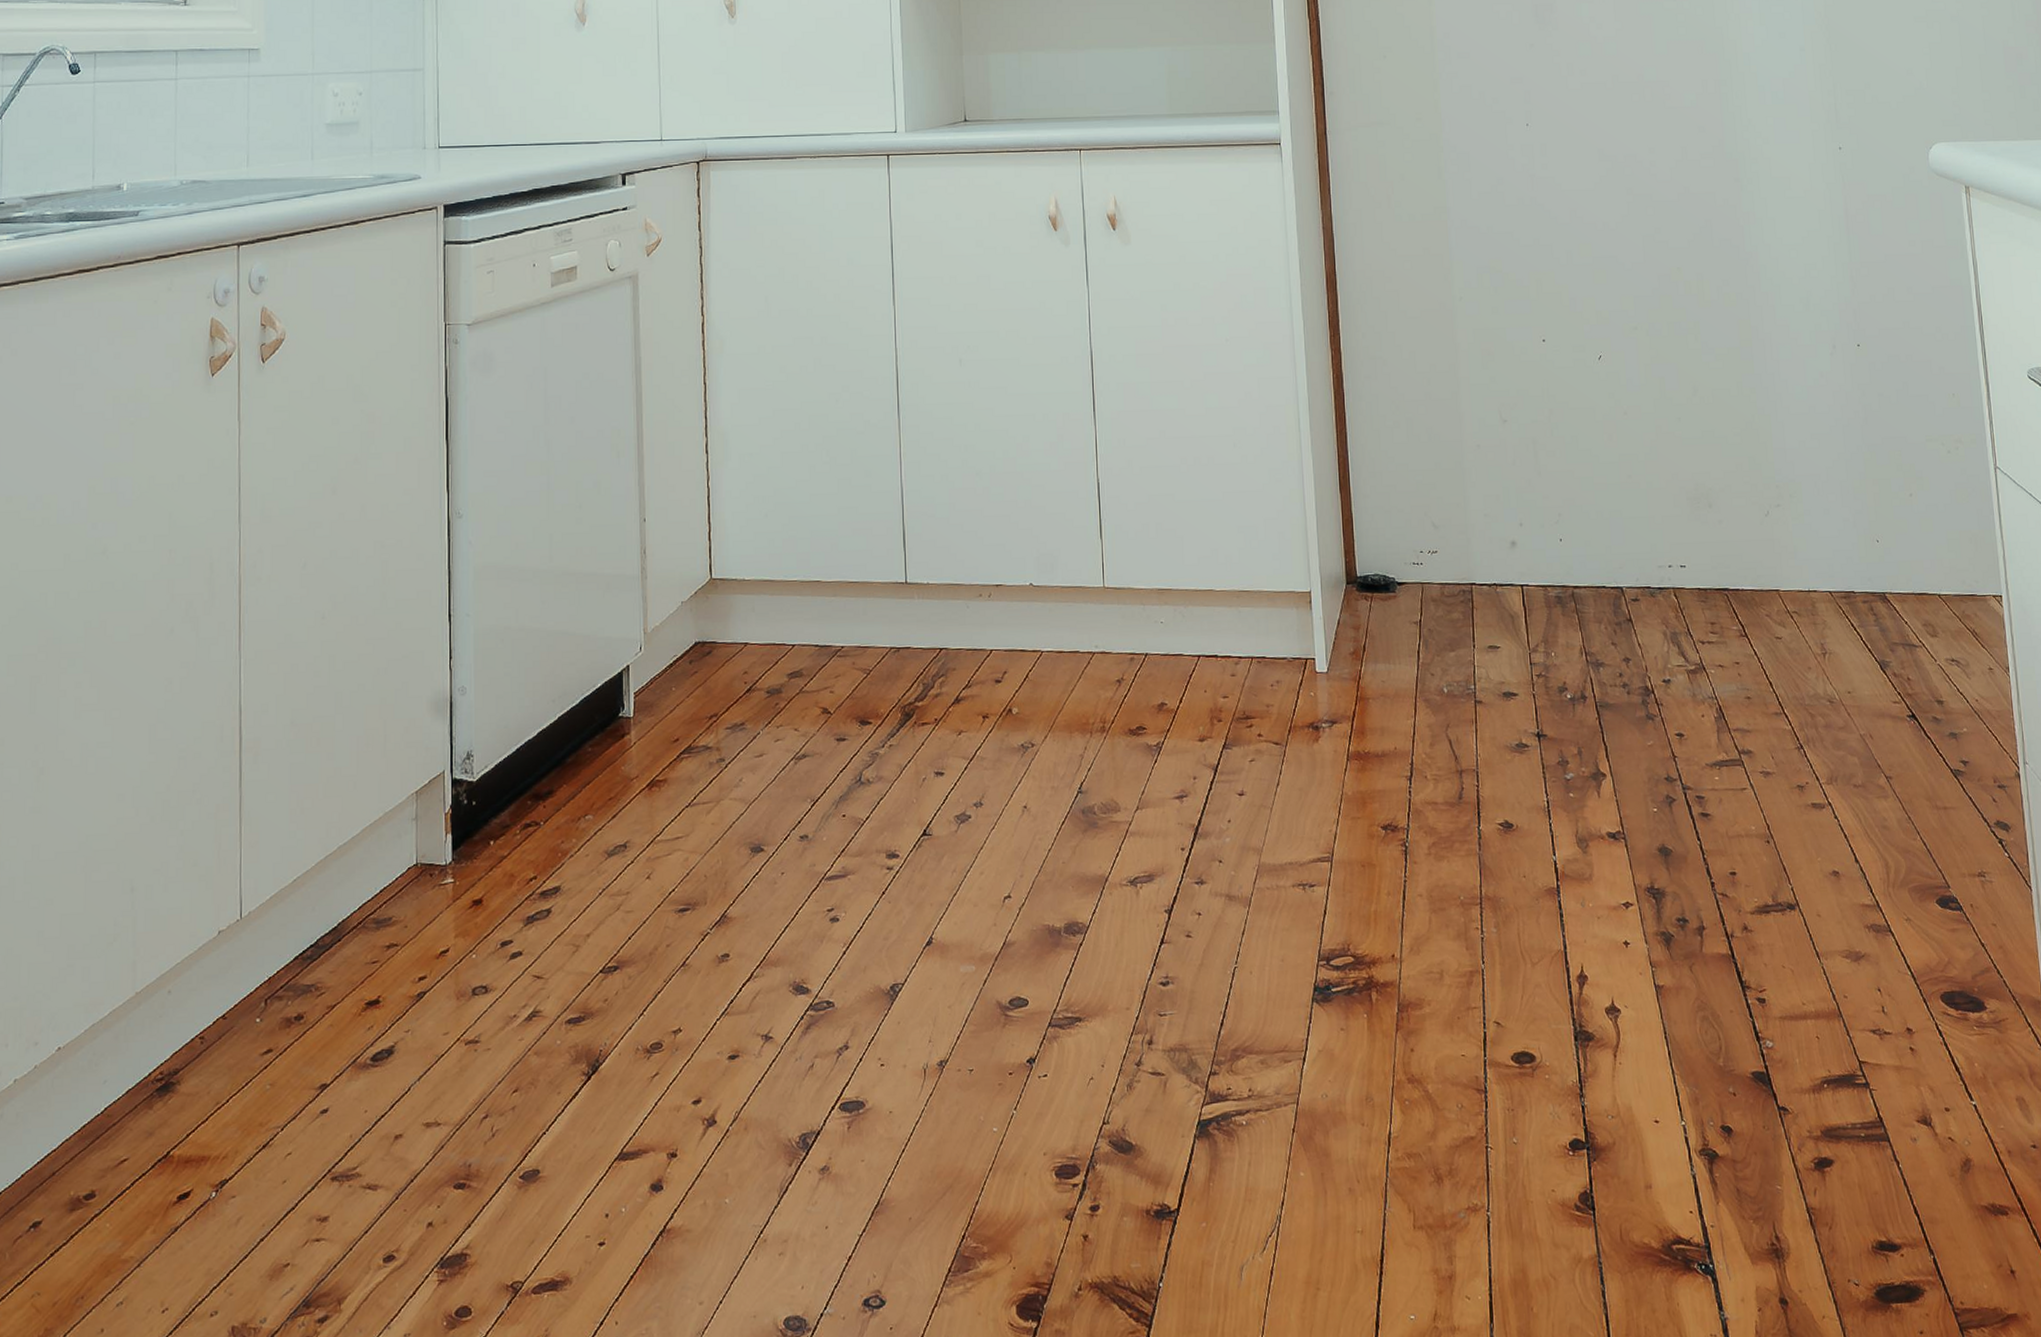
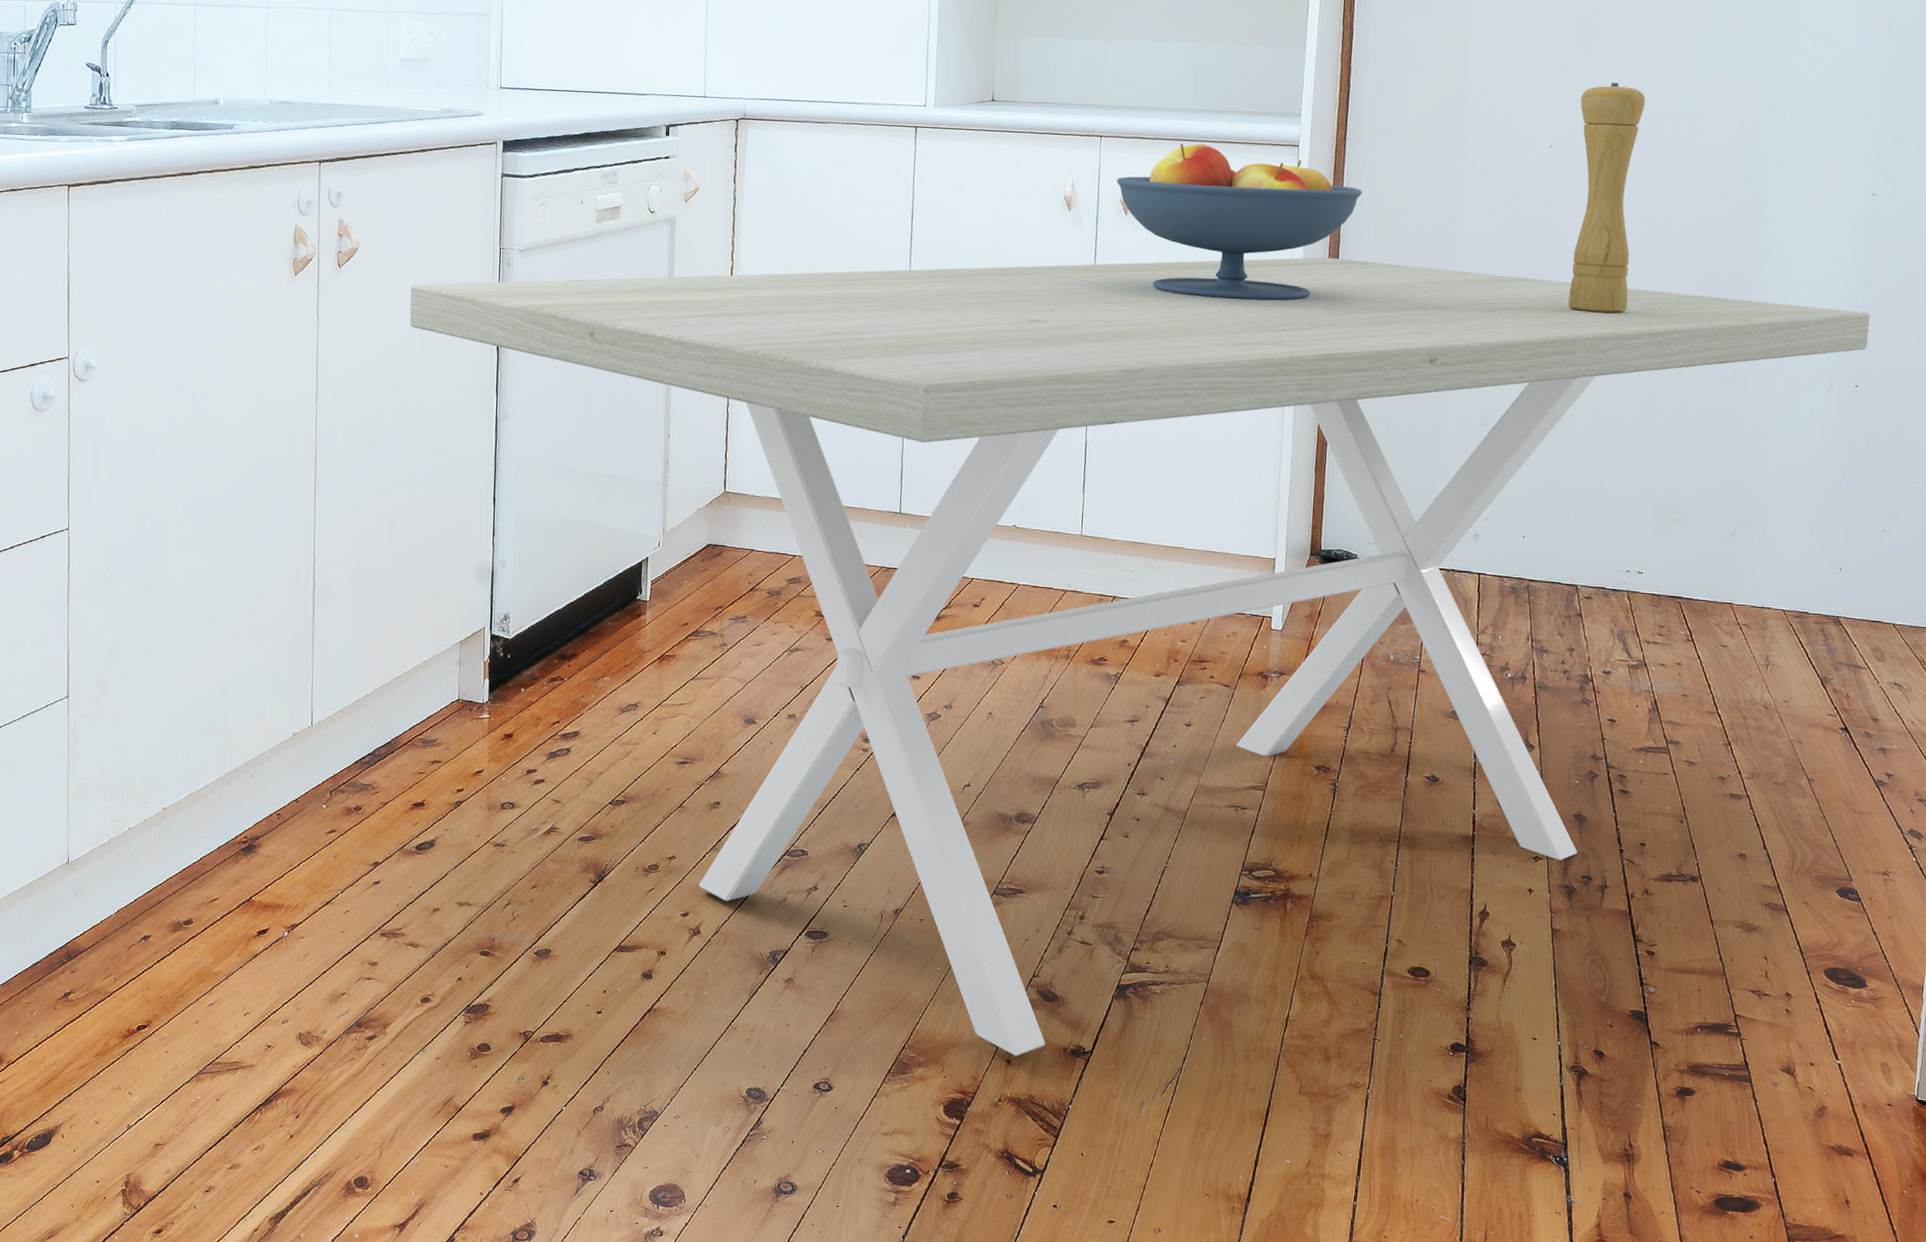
dining table: none [345,257,1861,1229] -> present [409,257,1870,1056]
fruit bowl: none [1100,149,1350,311] -> present [1116,143,1362,300]
pepper mill: none [1549,56,1626,291] -> present [1568,82,1646,313]

